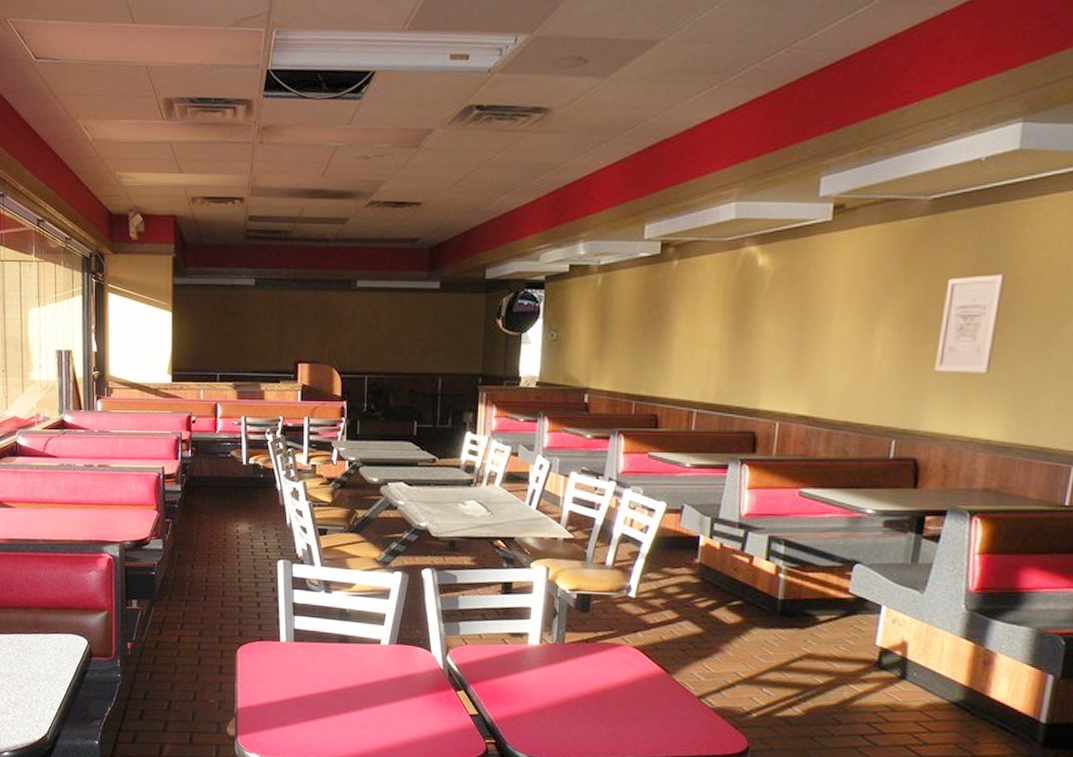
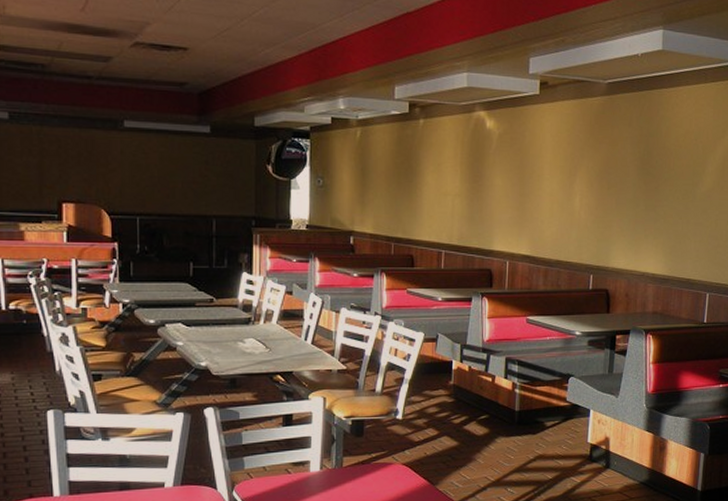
wall art: present [935,274,1006,373] -> none [616,145,659,222]

